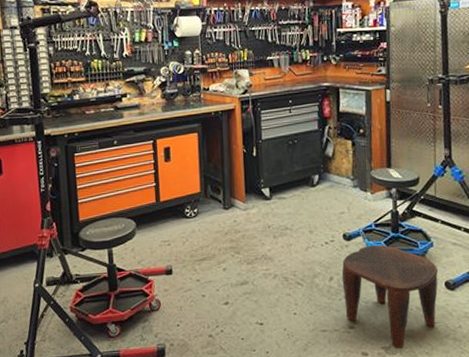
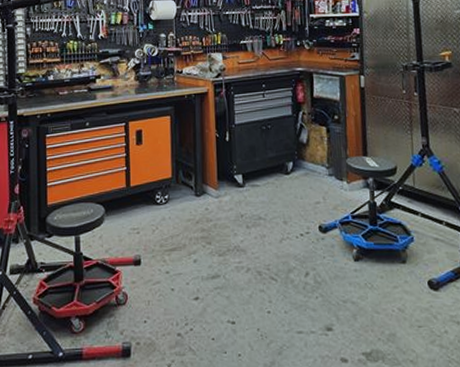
stool: present [341,244,439,350] -> none [318,238,421,356]

